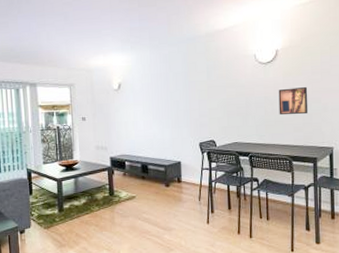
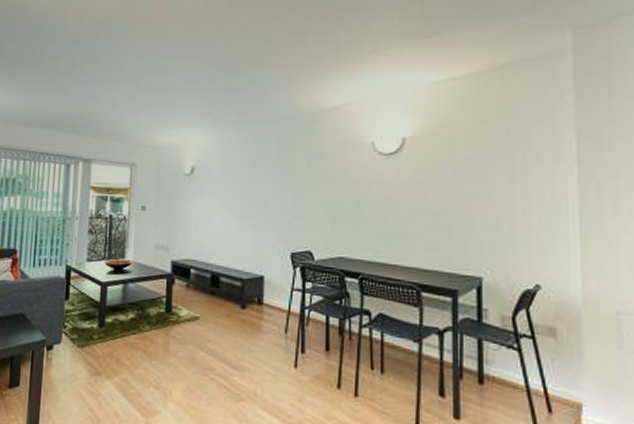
wall art: present [278,86,308,115] -> none [404,189,447,228]

